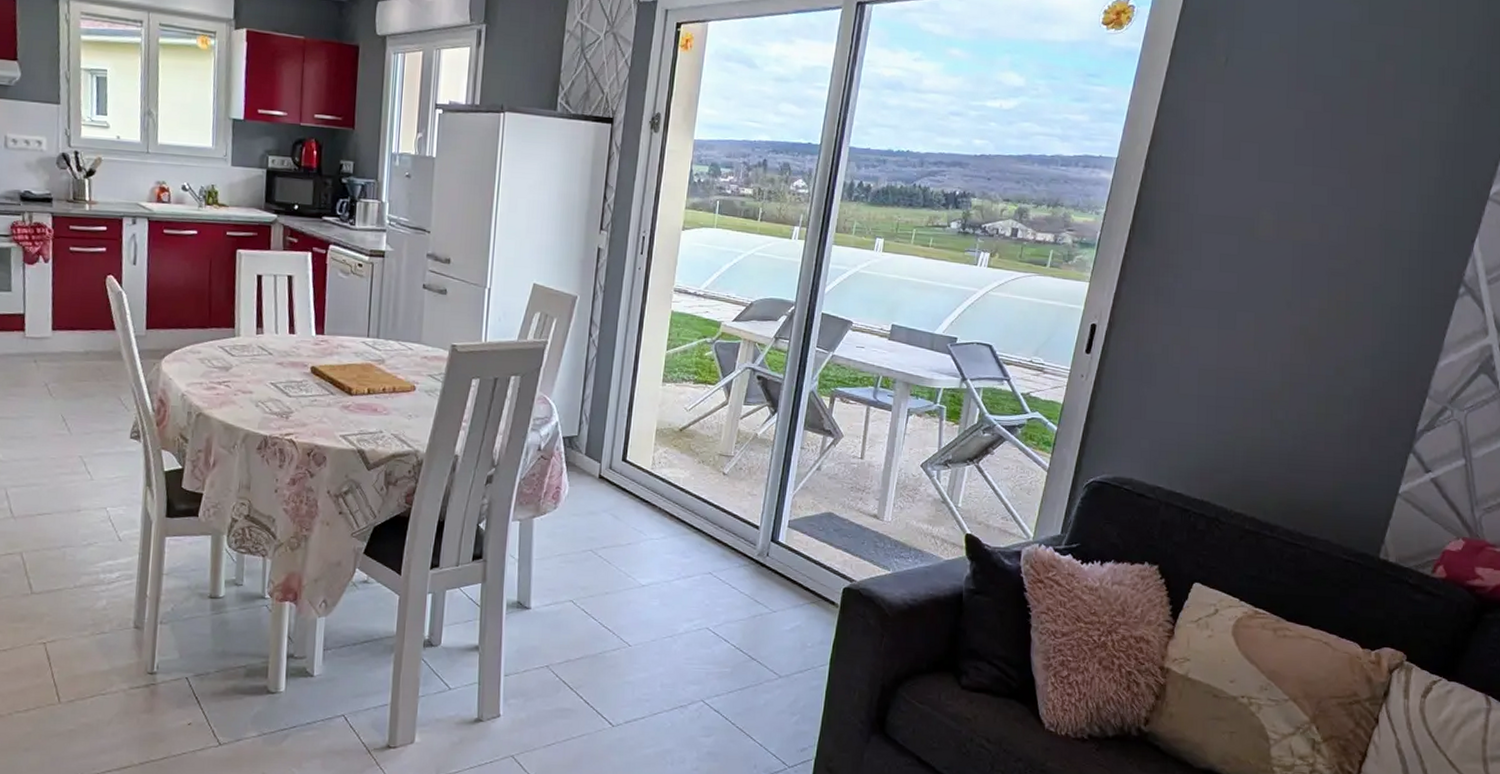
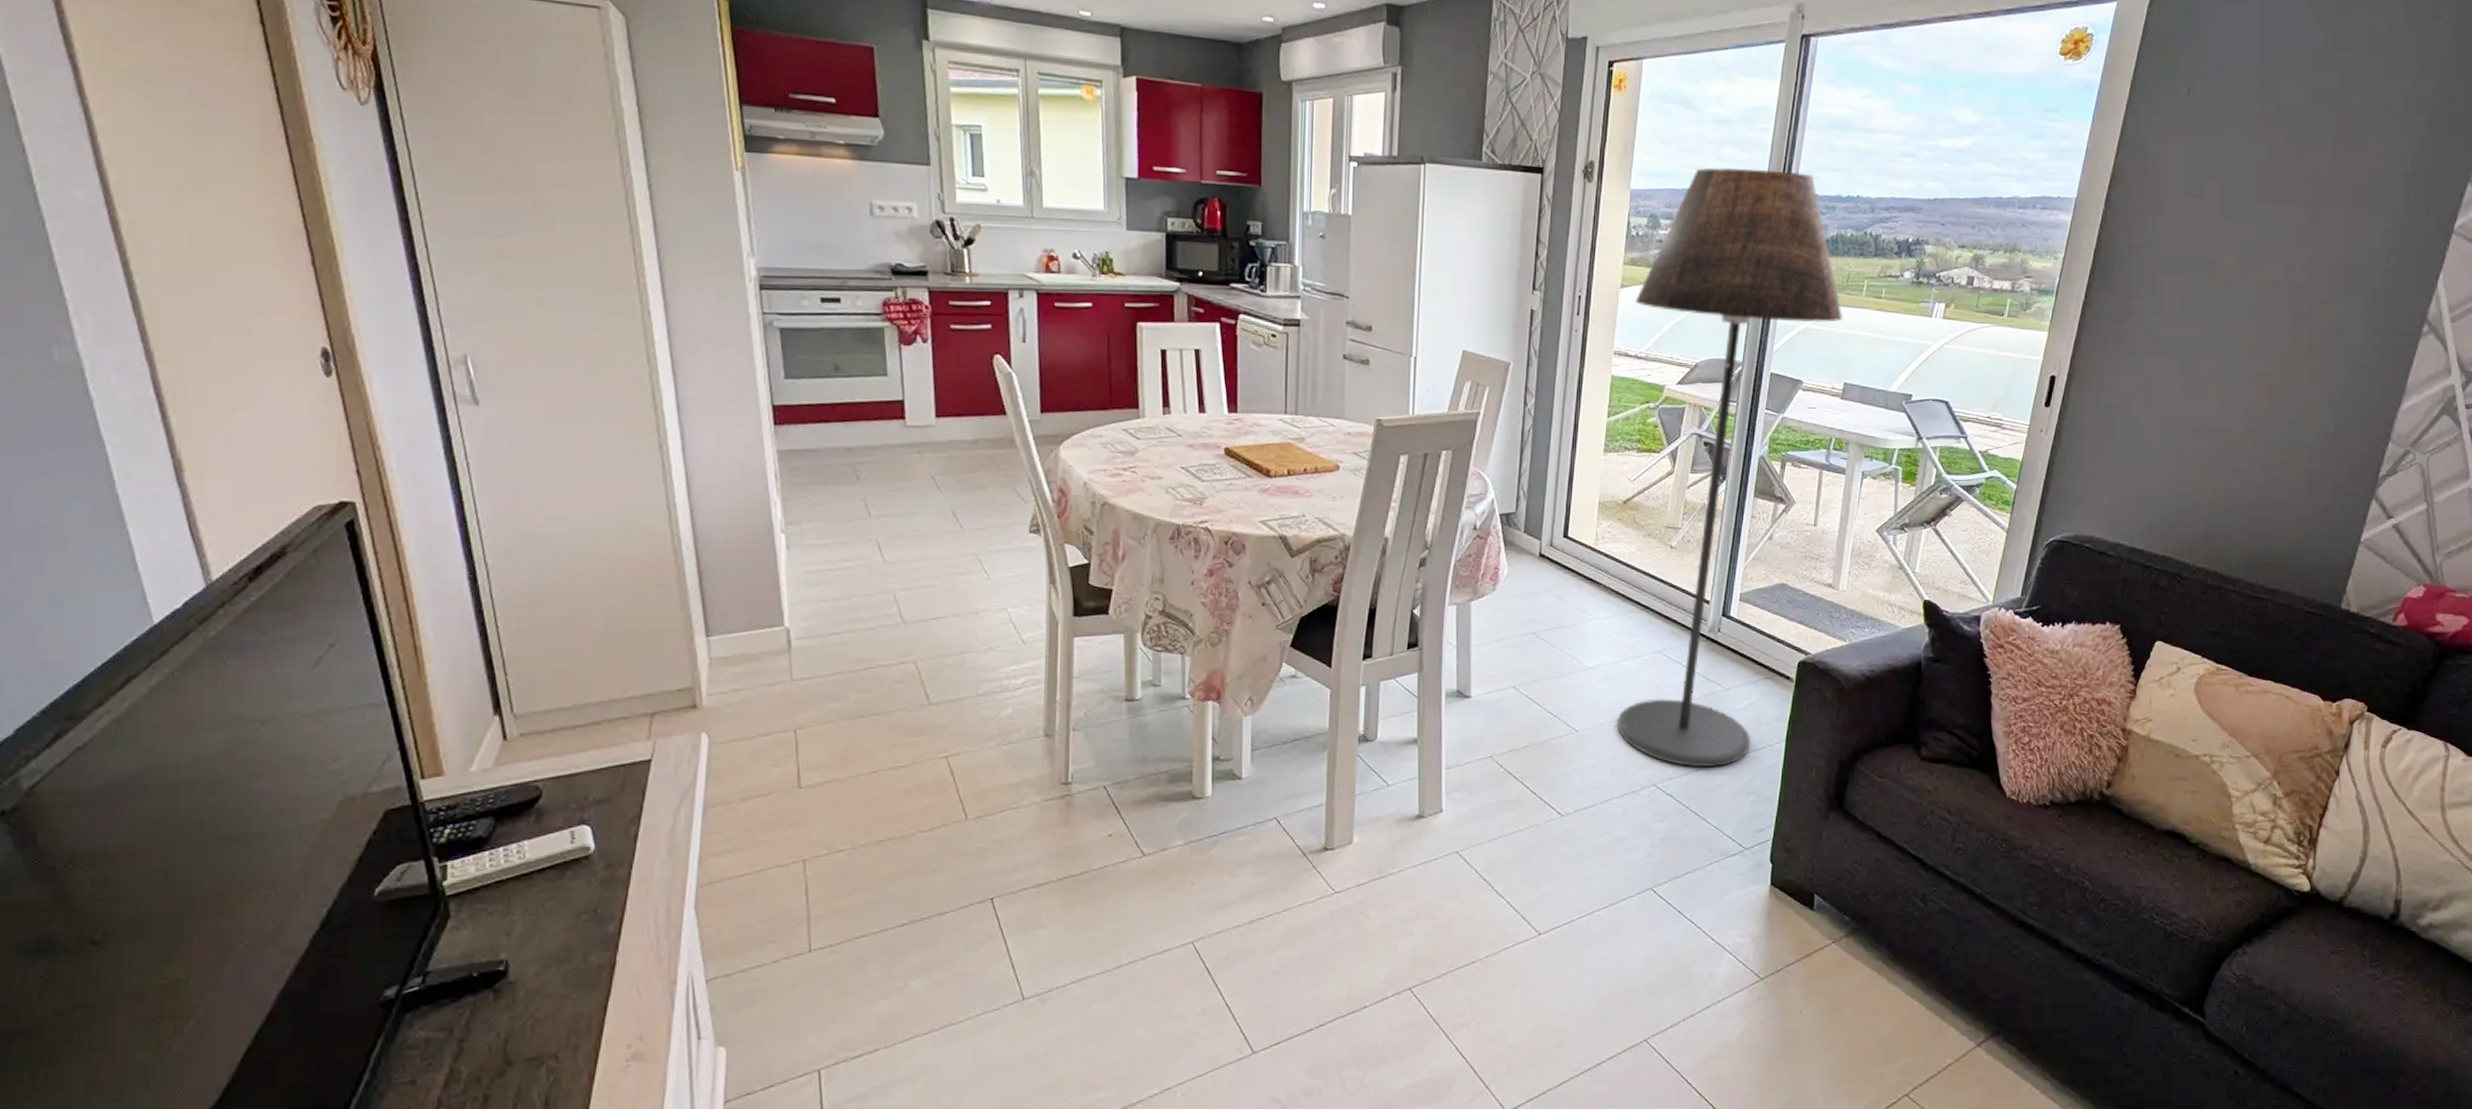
floor lamp: none [668,121,892,687] -> present [1618,167,1843,768]

